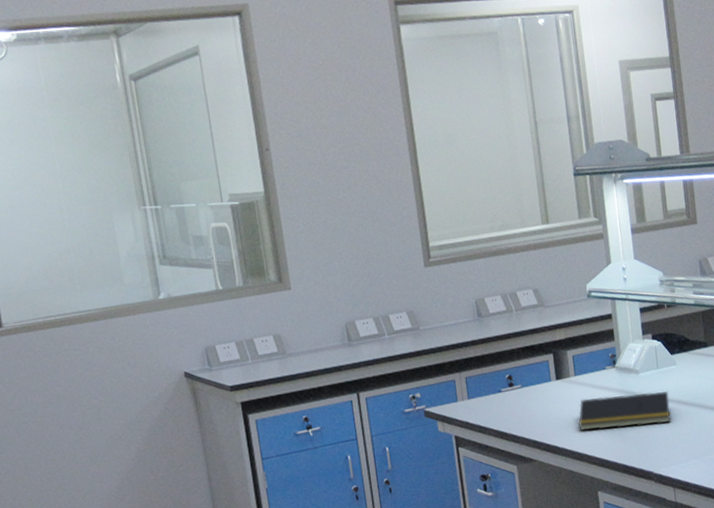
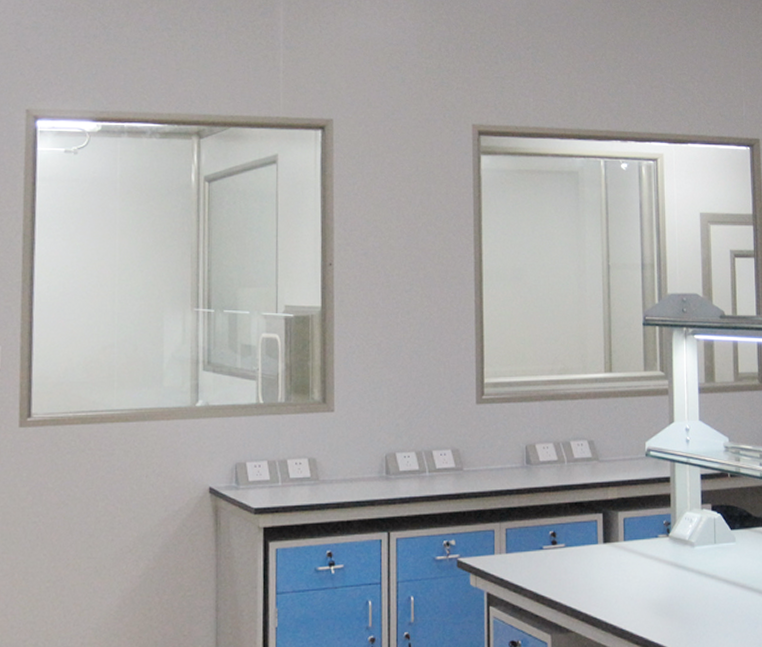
notepad: present [578,390,671,431] -> none [623,568,725,606]

